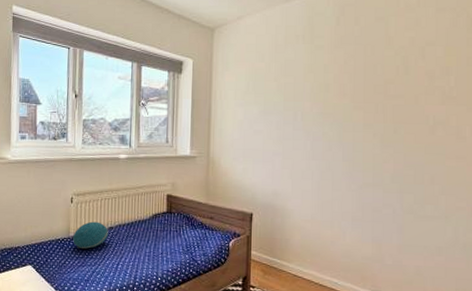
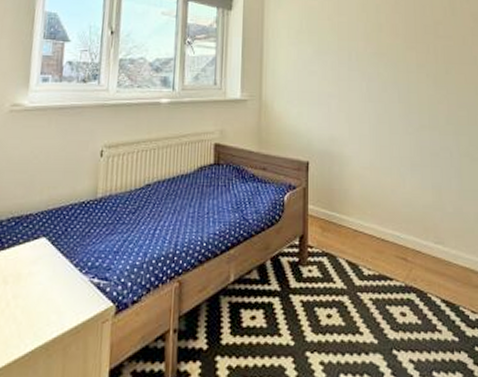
cushion: present [73,221,108,249] -> none [101,178,145,212]

